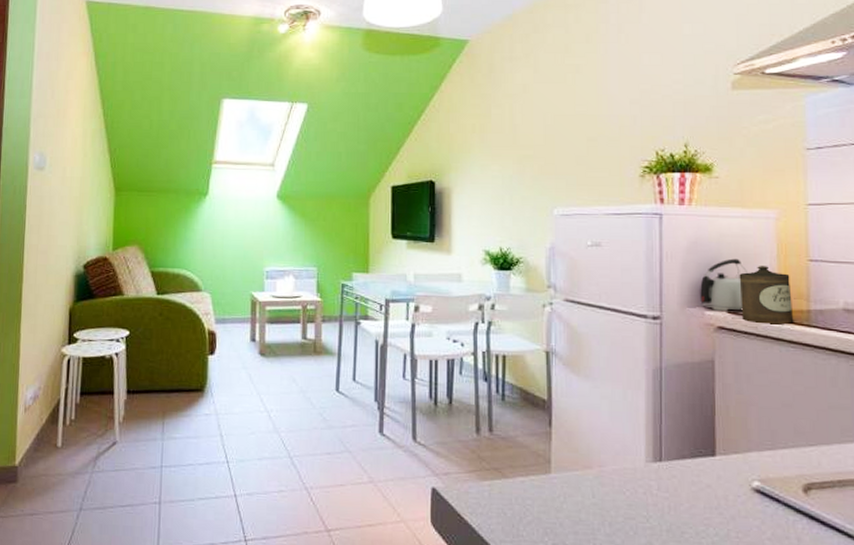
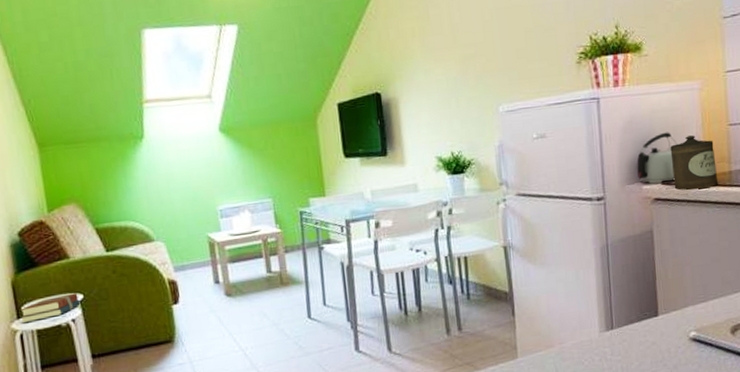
books: none [70,328,126,350] -> present [20,293,81,324]

